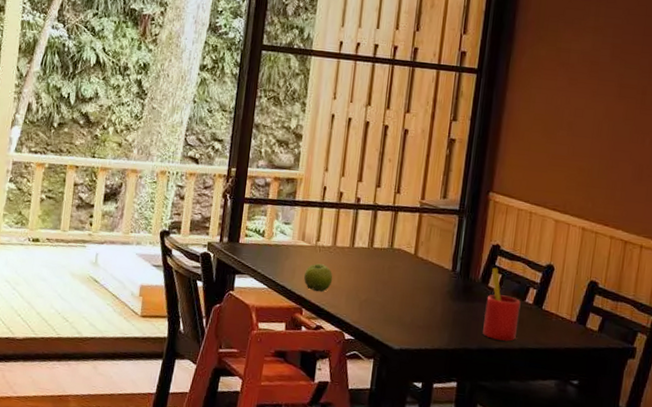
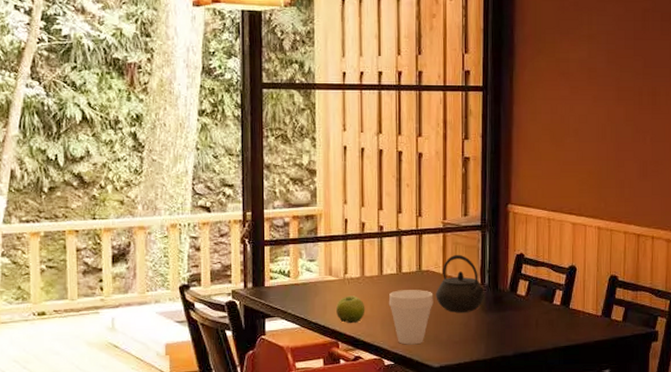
cup: none [356,264,402,323] -> present [388,290,433,345]
kettle: none [404,236,455,298] -> present [436,254,485,312]
straw: present [483,267,521,341] -> none [517,275,549,343]

